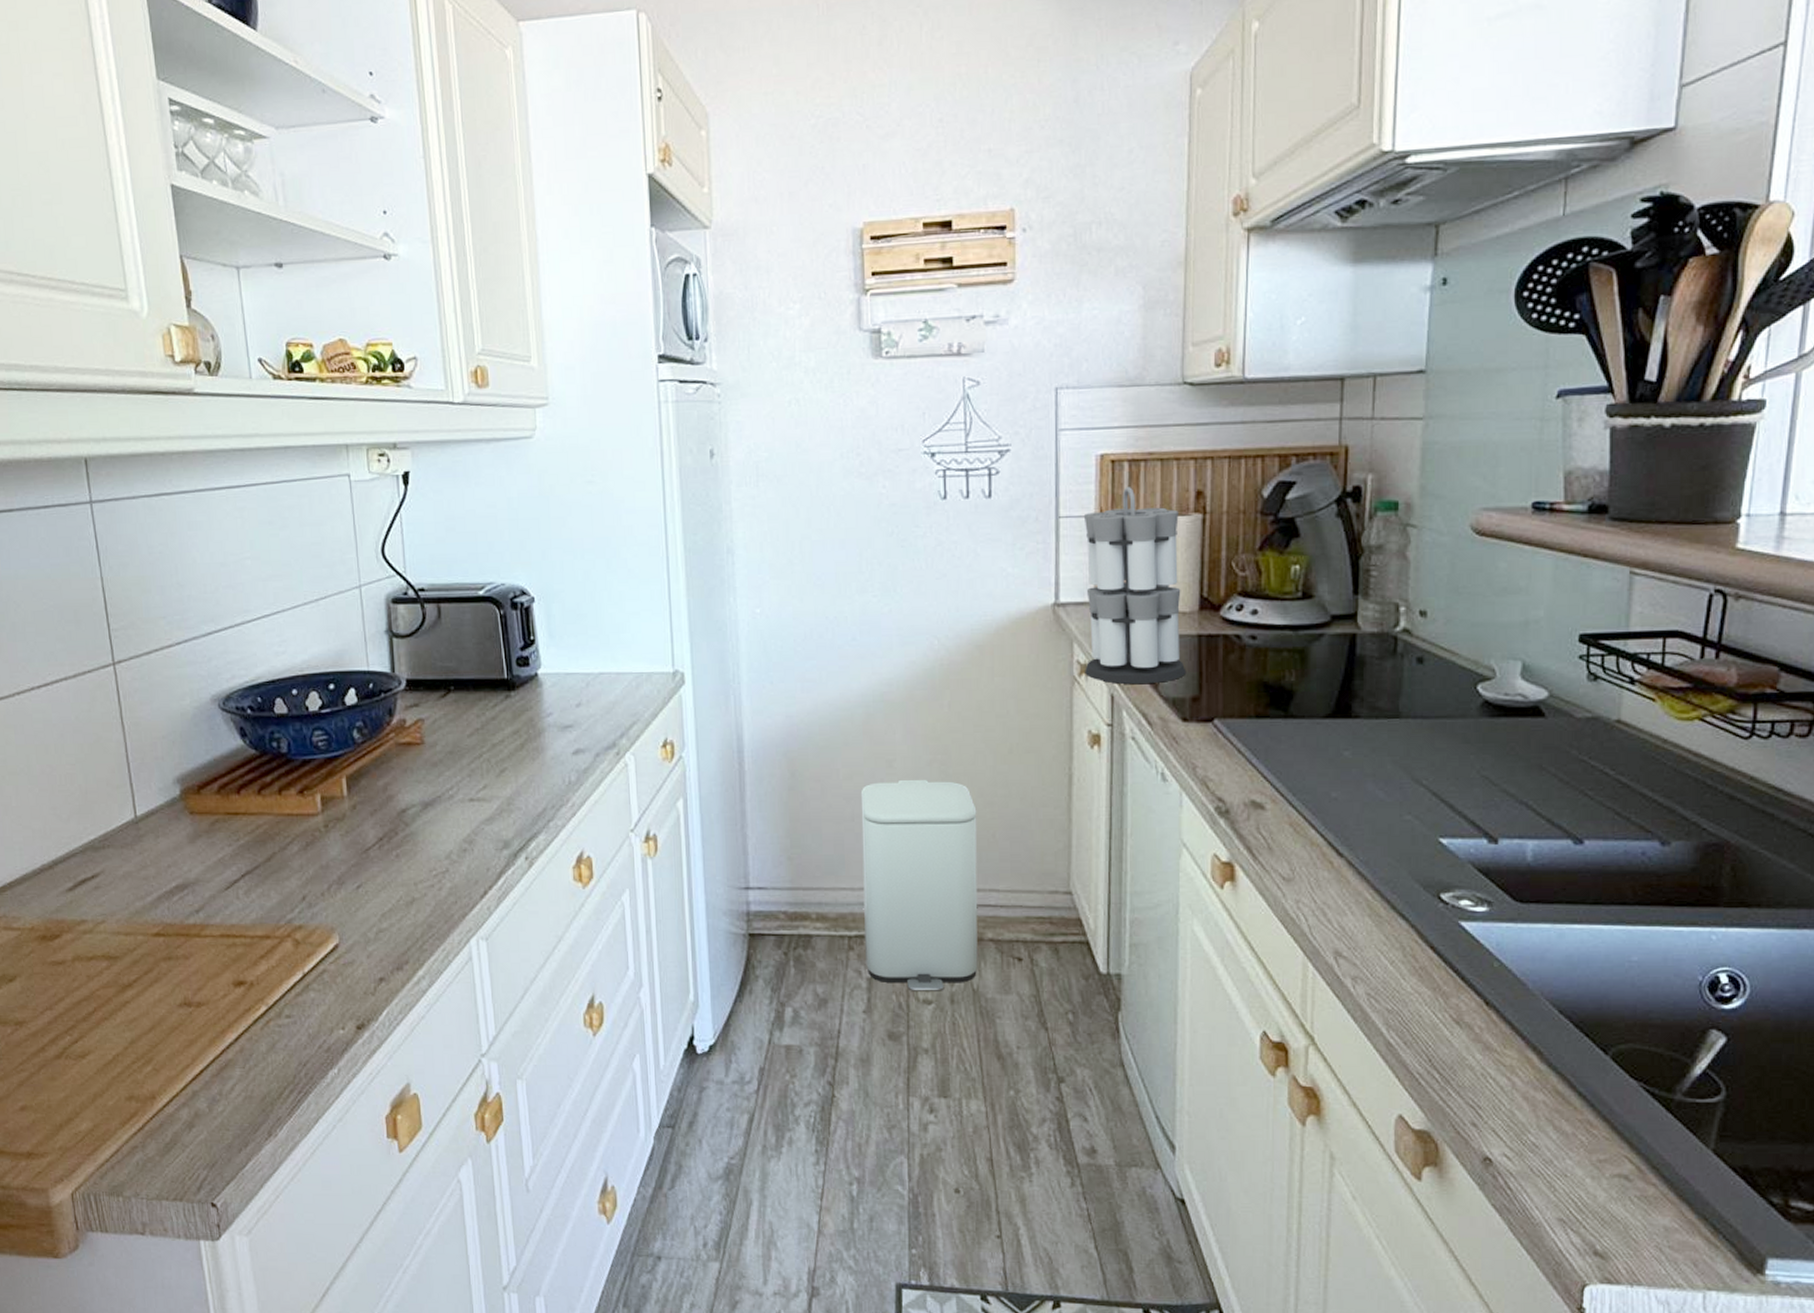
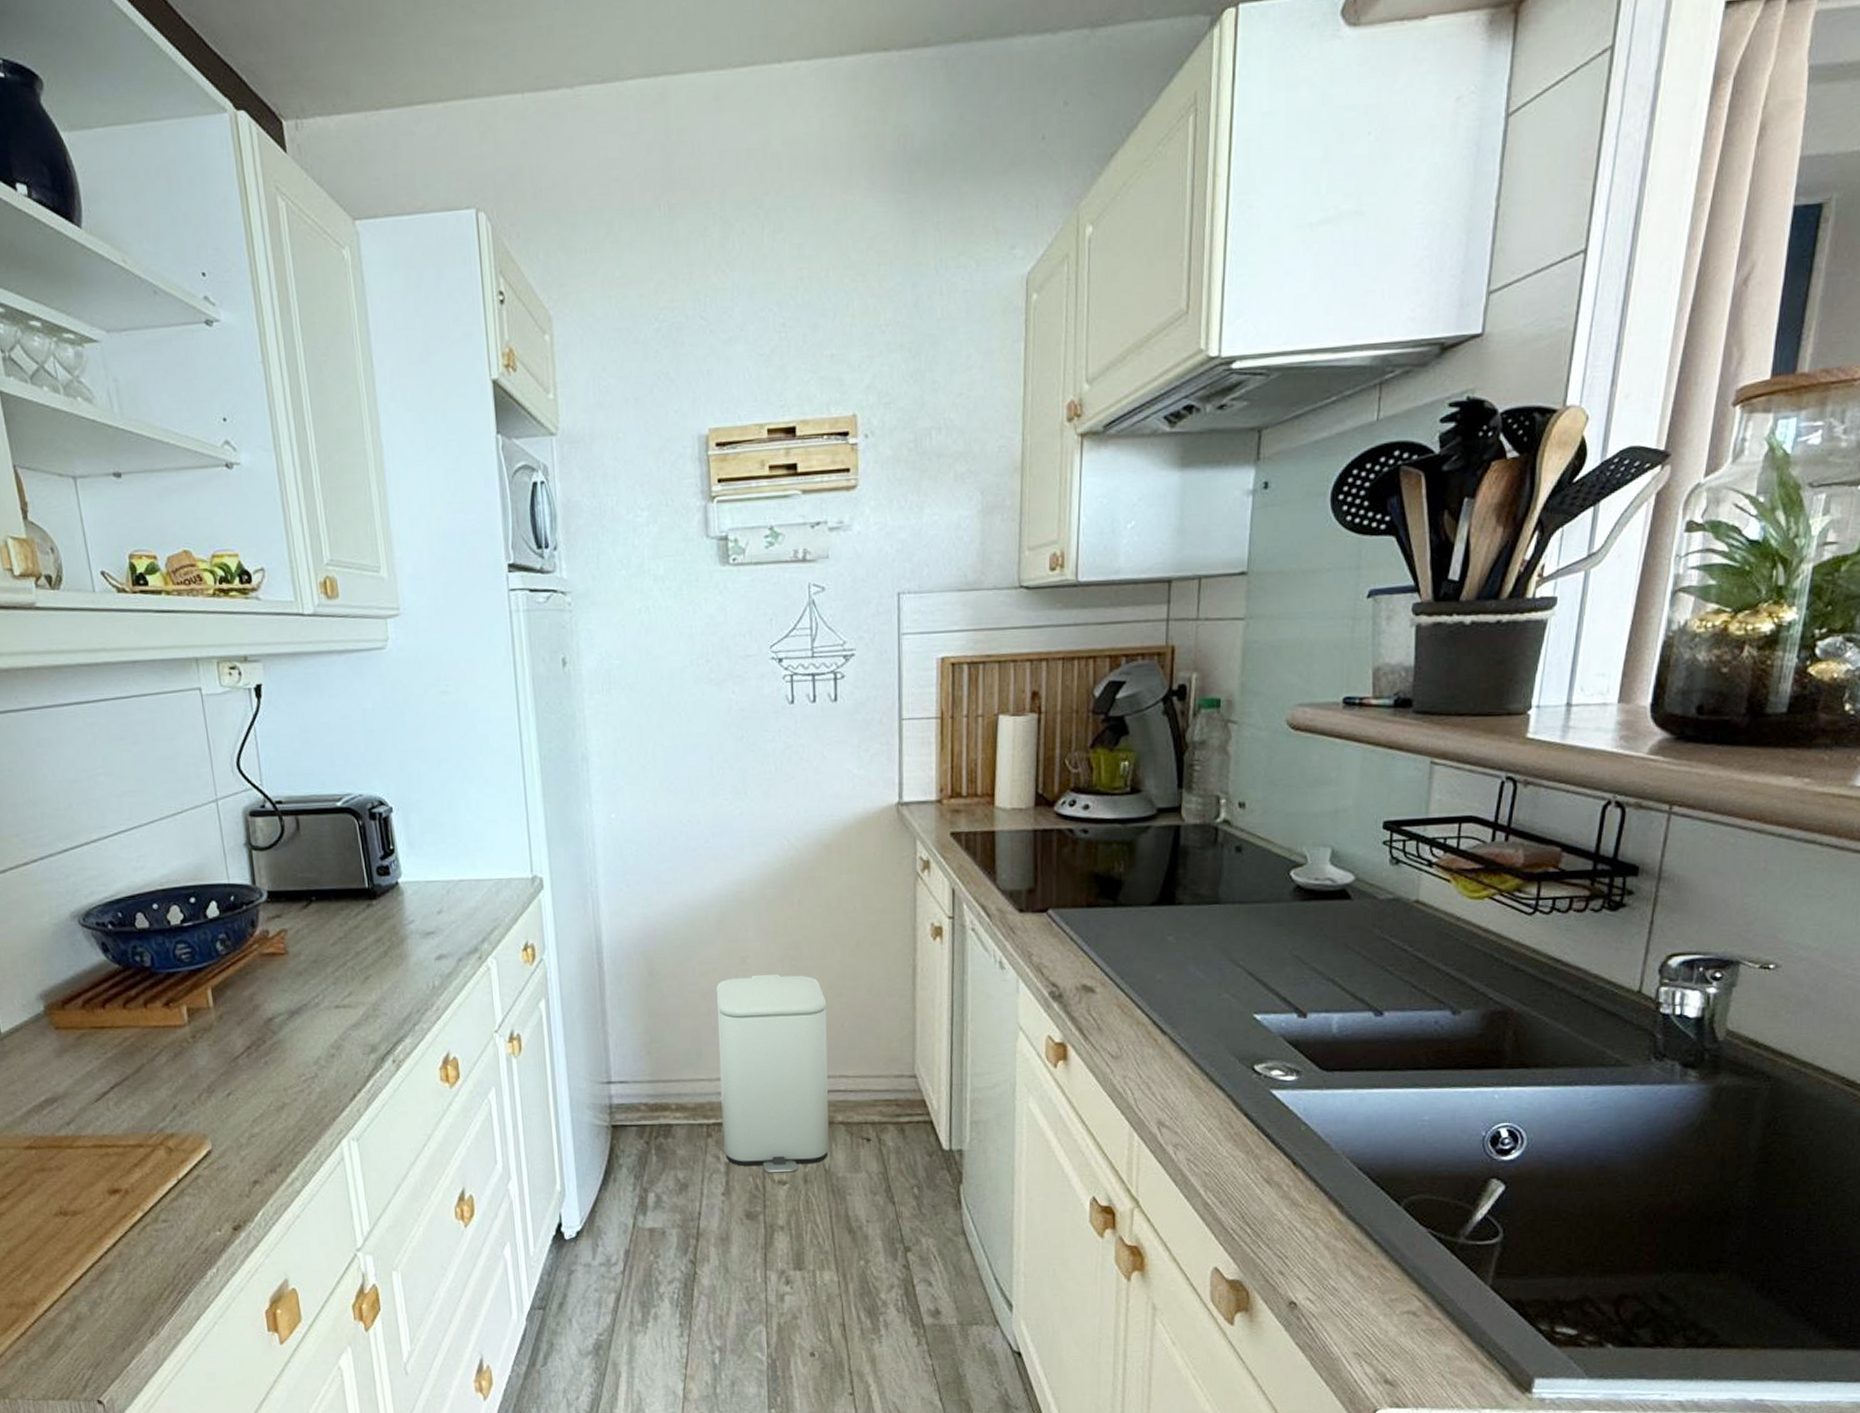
spice rack: present [1083,487,1187,685] -> none [925,689,1023,879]

